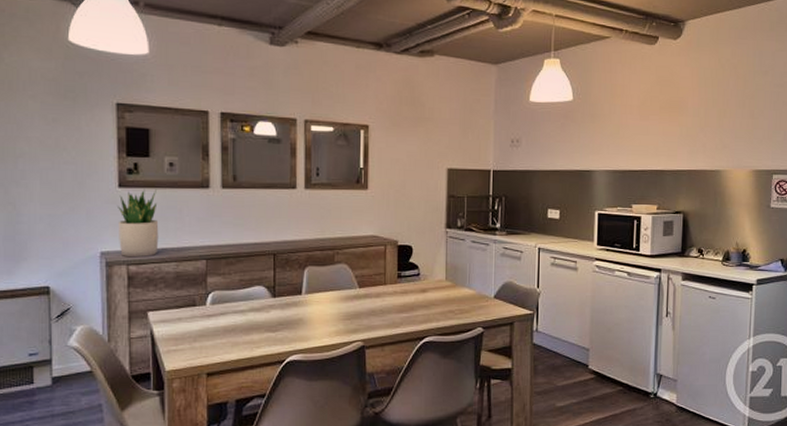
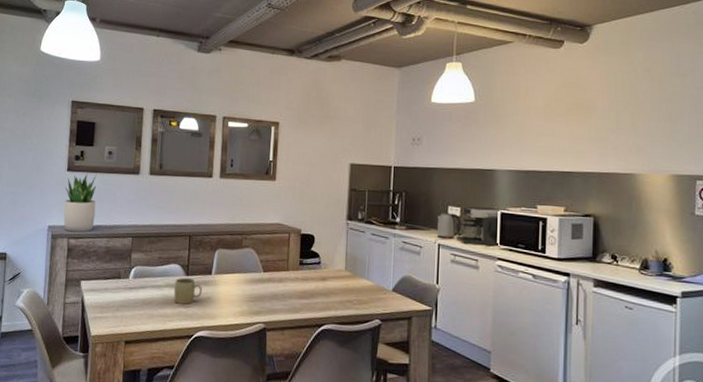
mug: none [259,299,292,328] -> present [173,277,202,305]
kettle: none [536,215,561,243] -> present [436,212,461,240]
coffee maker: none [555,208,599,247] -> present [456,206,502,246]

